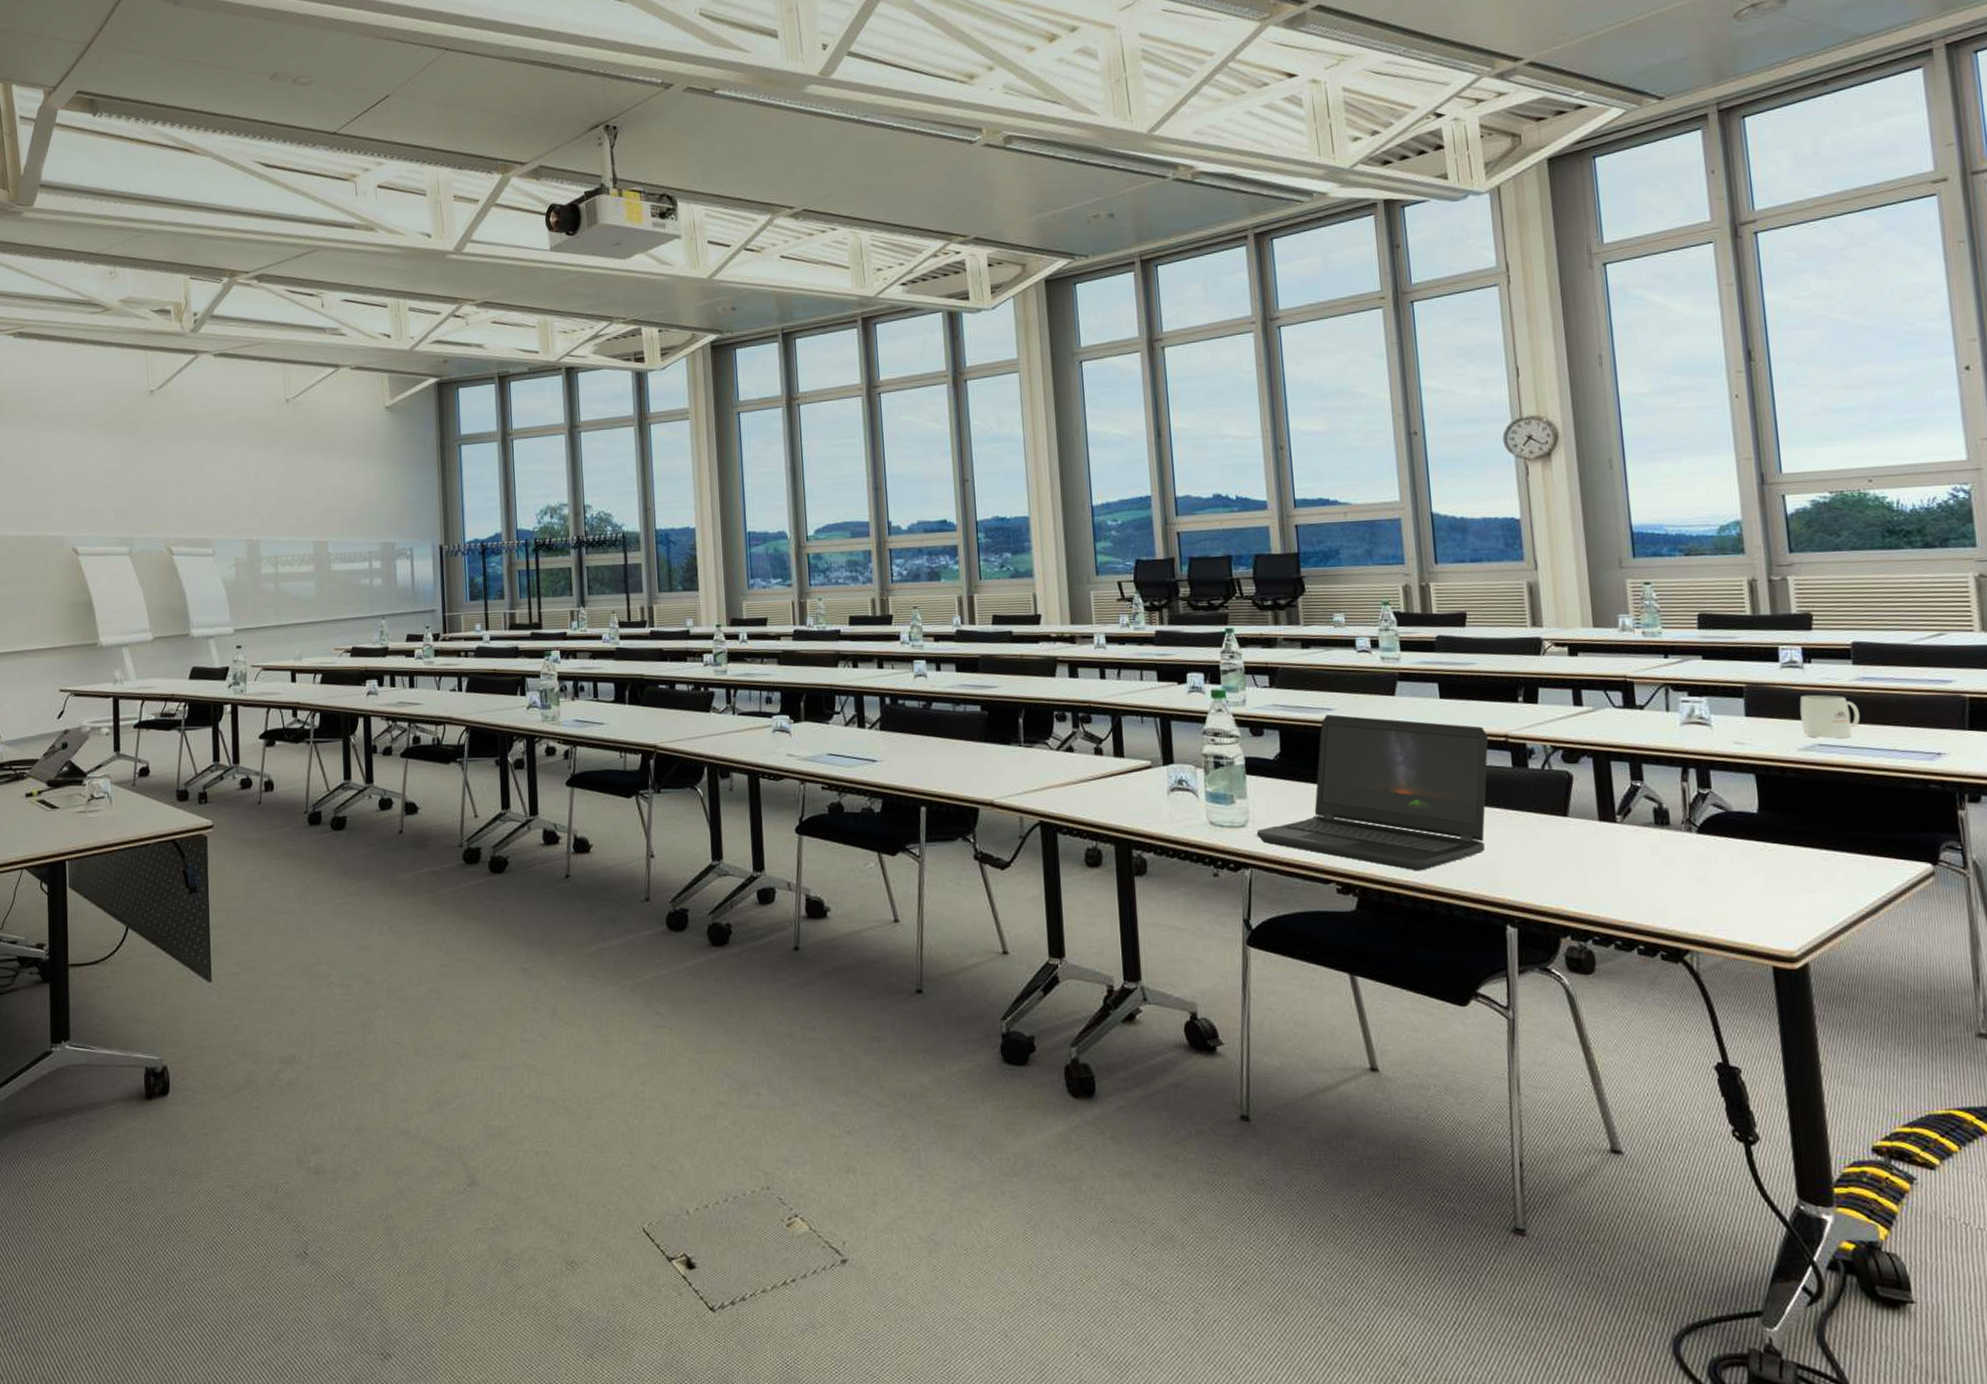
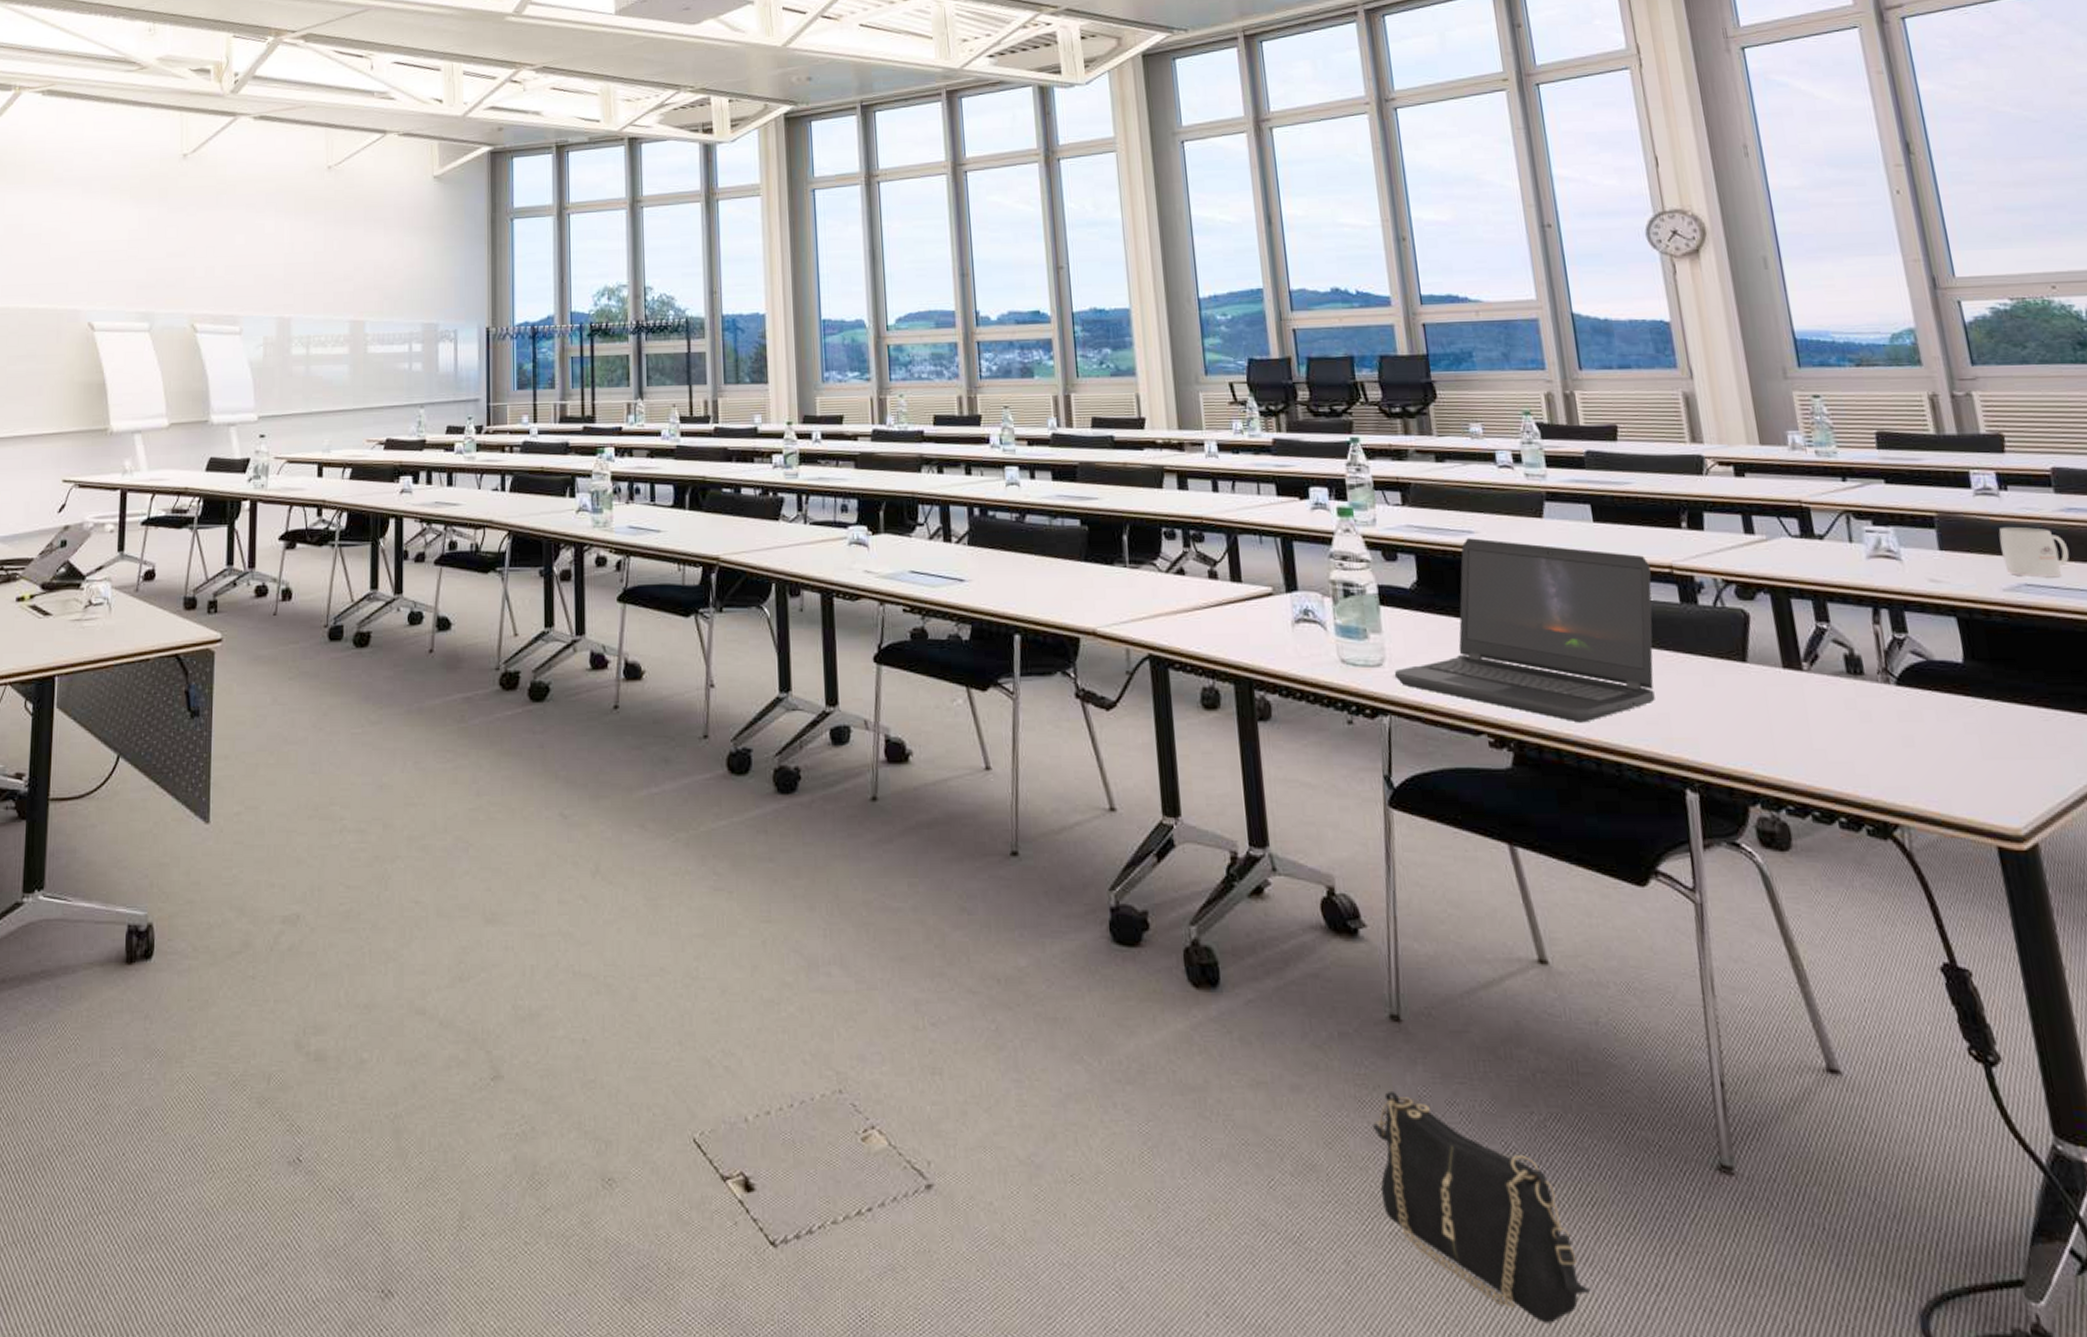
handbag: none [1221,1176,1400,1354] -> present [1372,1090,1591,1323]

